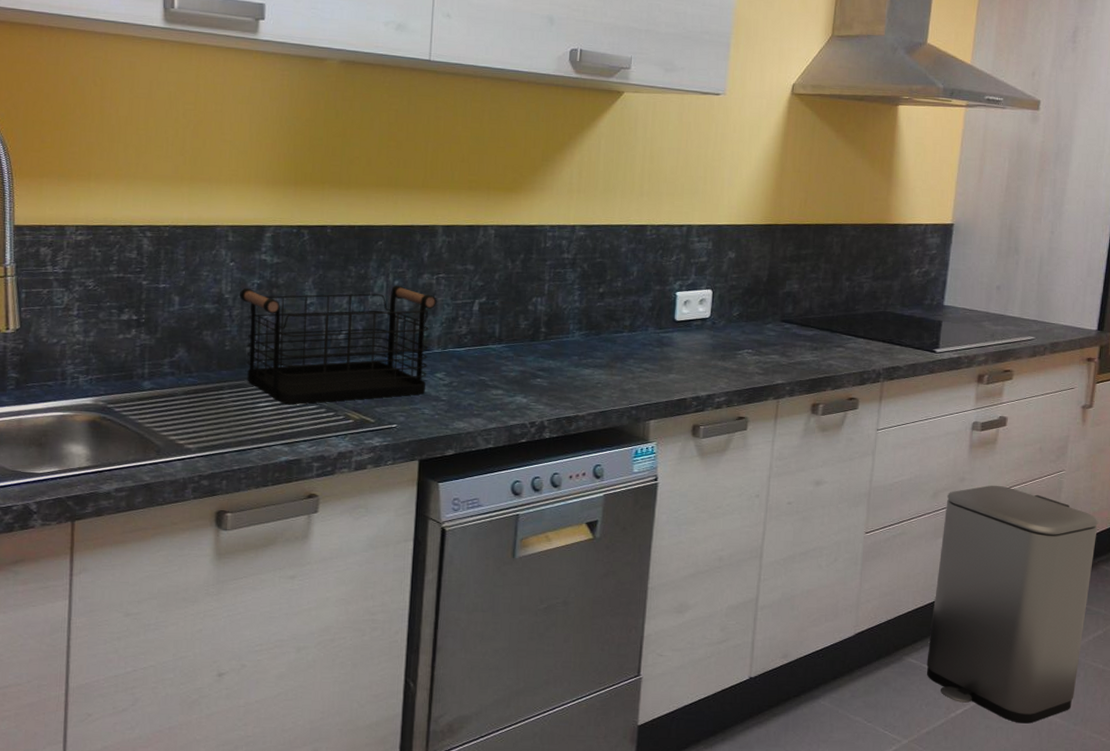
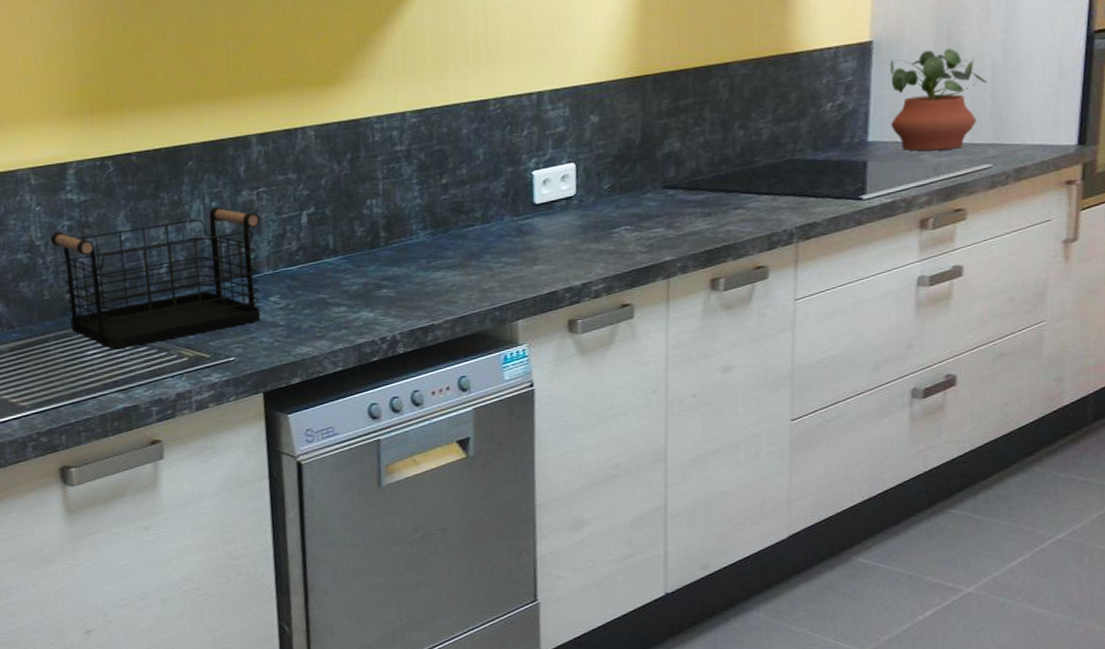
pedal bin: present [926,485,1099,724] -> none [881,348,1096,622]
potted plant: none [962,238,1036,321] -> present [890,48,988,151]

